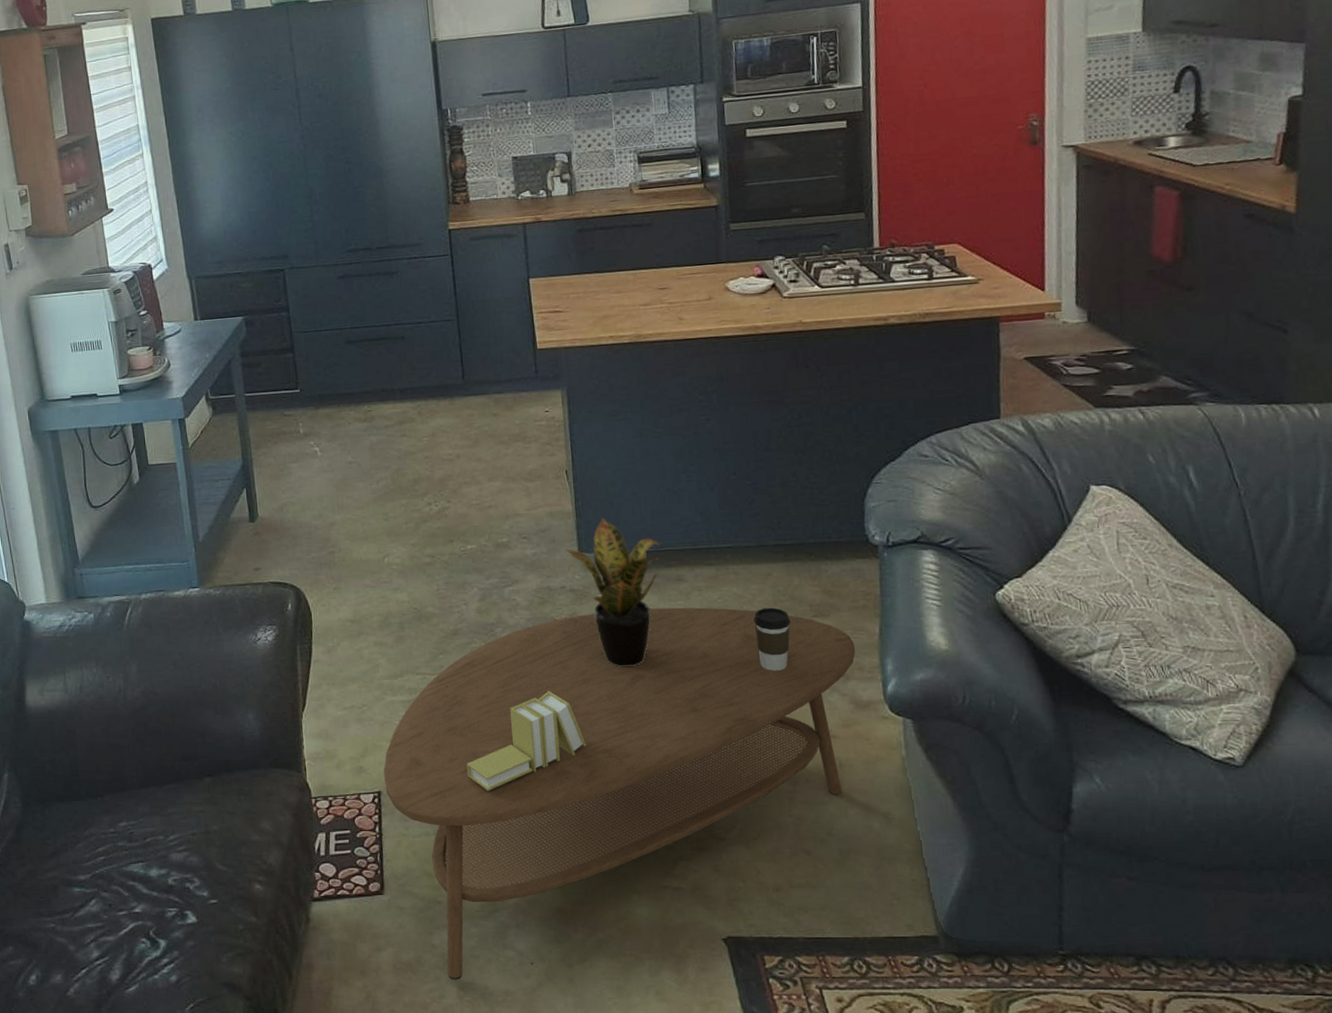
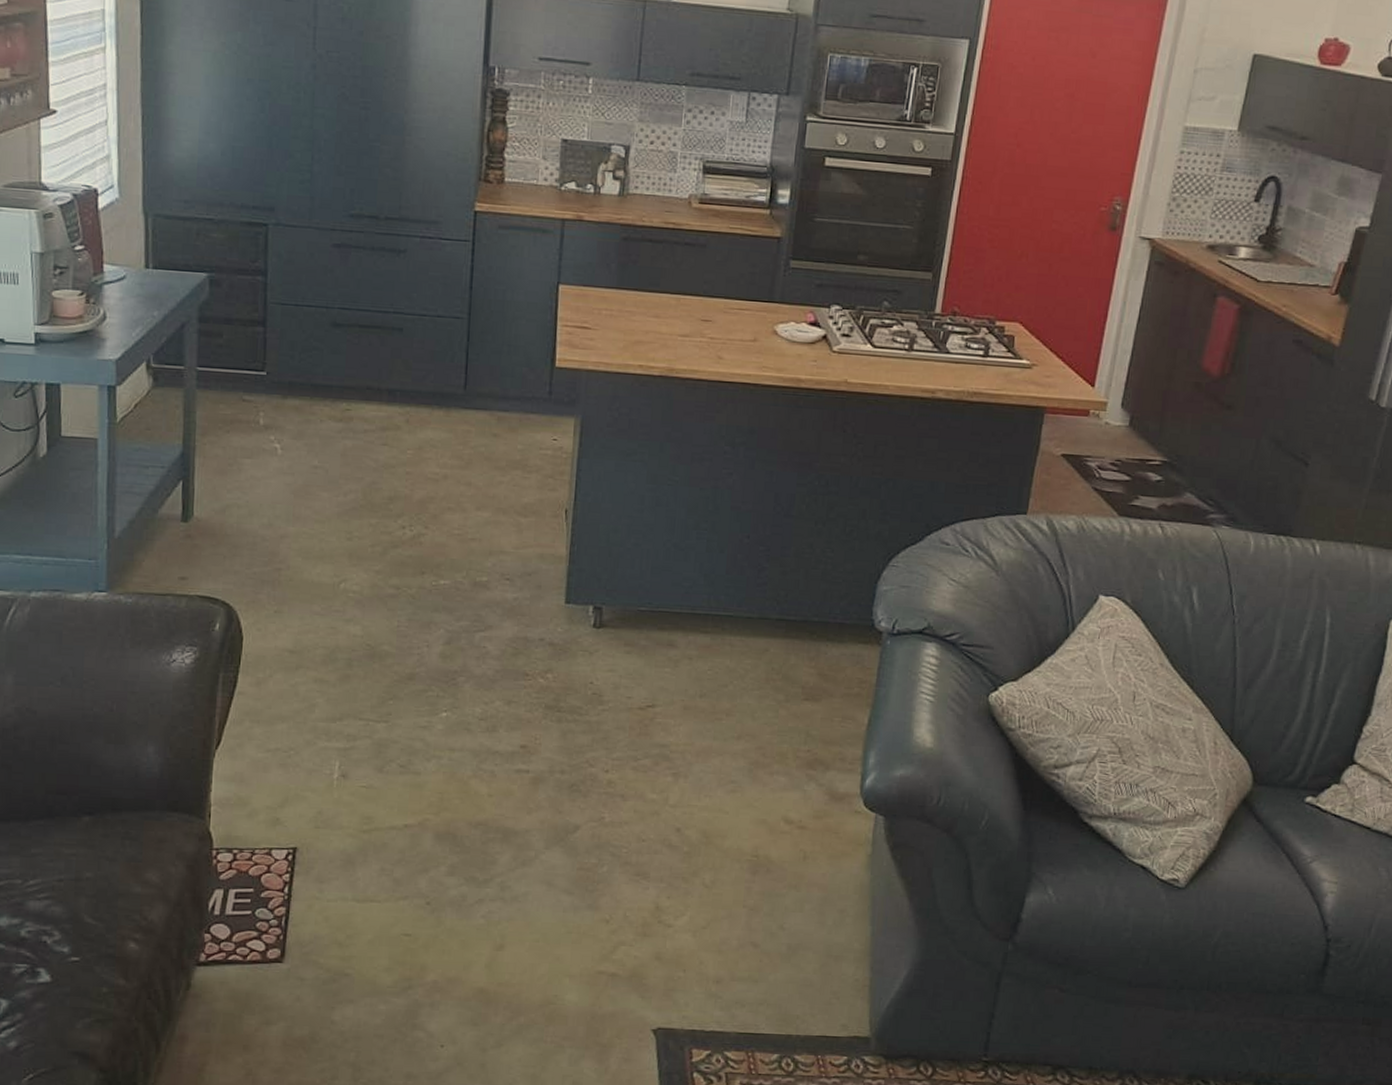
coffee table: present [383,607,856,980] -> none [302,672,841,1060]
books: present [466,691,587,792] -> none [401,752,540,857]
potted plant: present [565,518,662,668] -> none [550,567,658,735]
coffee cup: present [753,607,791,671] -> none [740,685,780,753]

